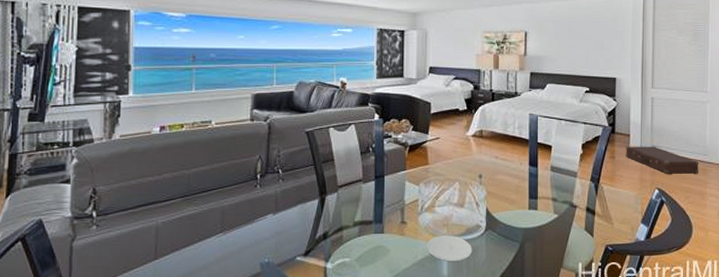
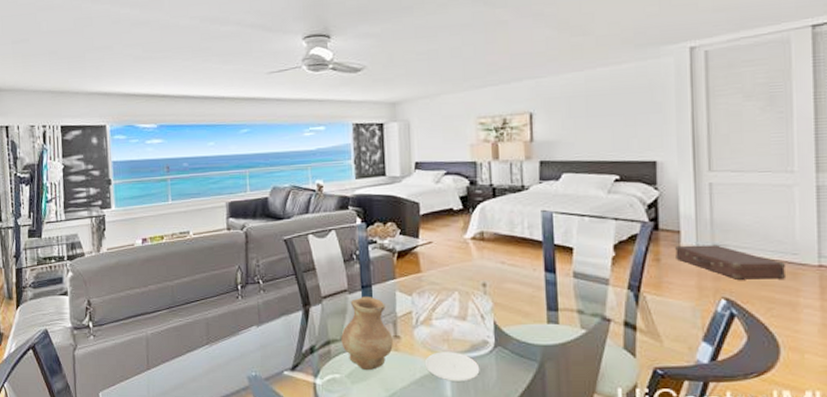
vase: none [353,185,400,253] -> present [341,296,393,370]

